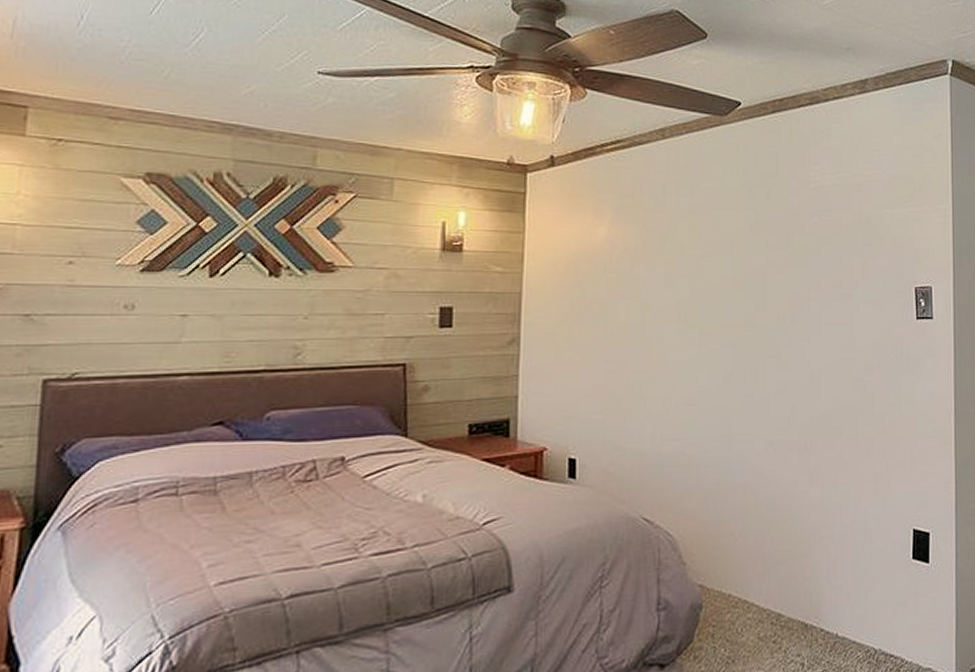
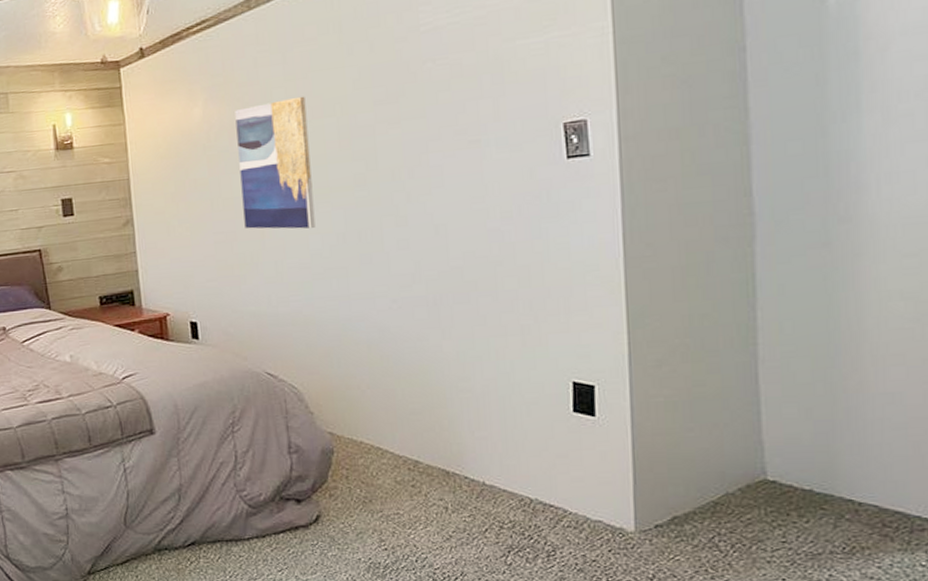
wall art: none [637,230,707,364] -> present [235,96,316,229]

